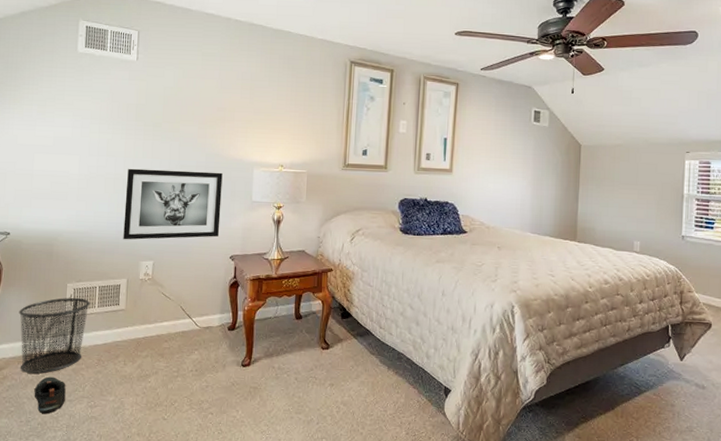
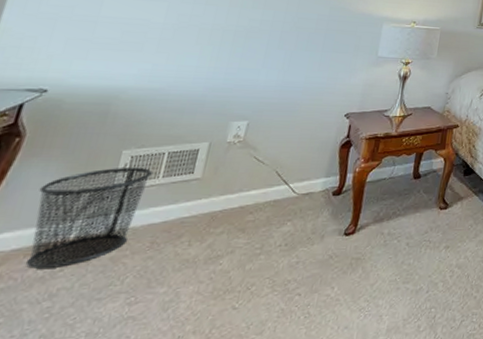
shoe: present [34,376,66,414] -> none [41,270,96,322]
wall art: present [123,168,223,240] -> none [211,18,348,98]

